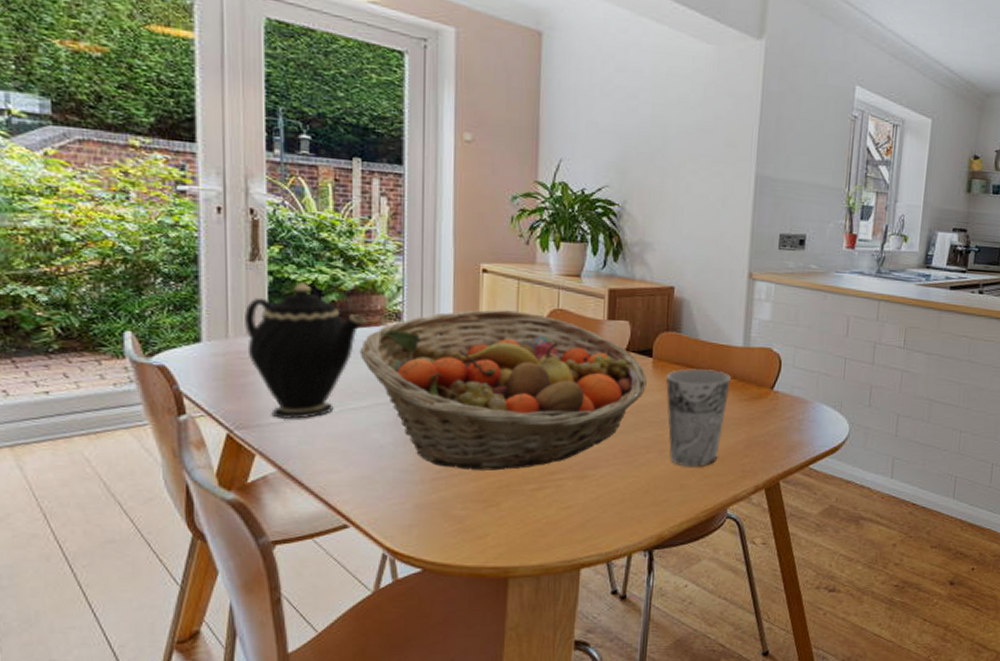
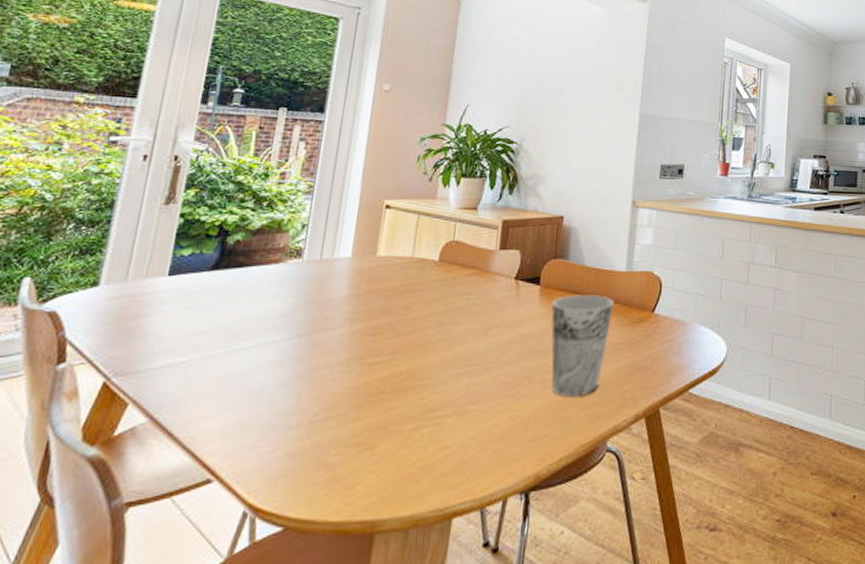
teapot: present [245,281,366,420] -> none [143,222,268,364]
fruit basket: present [359,309,647,471] -> none [255,243,533,410]

